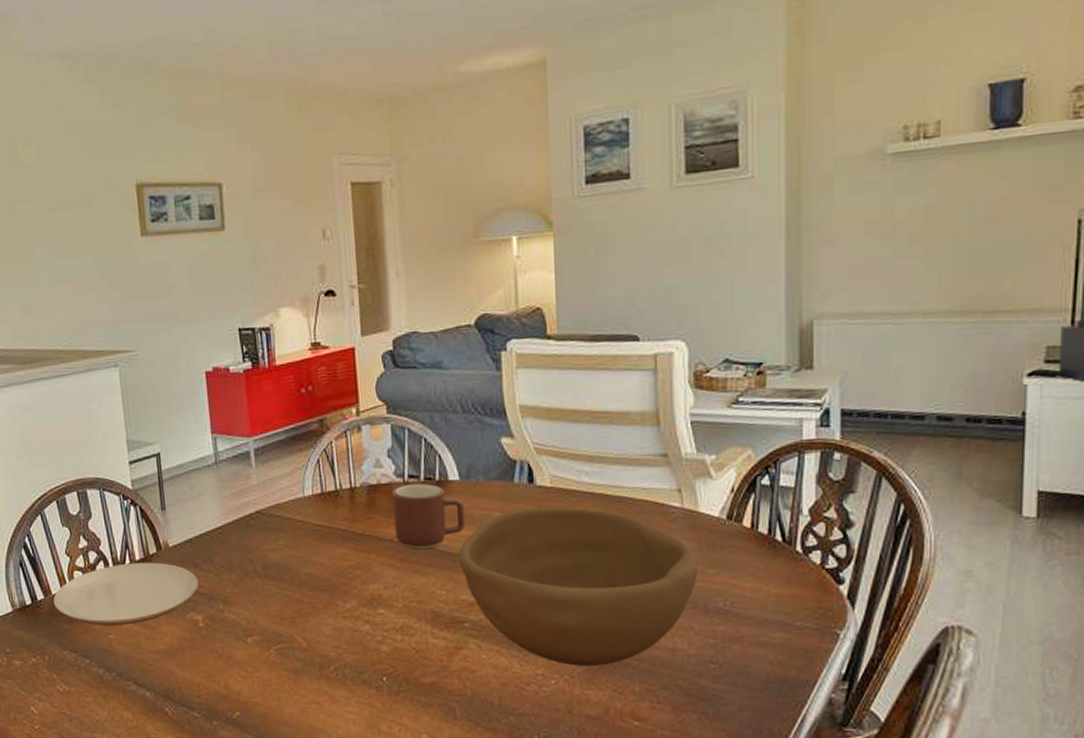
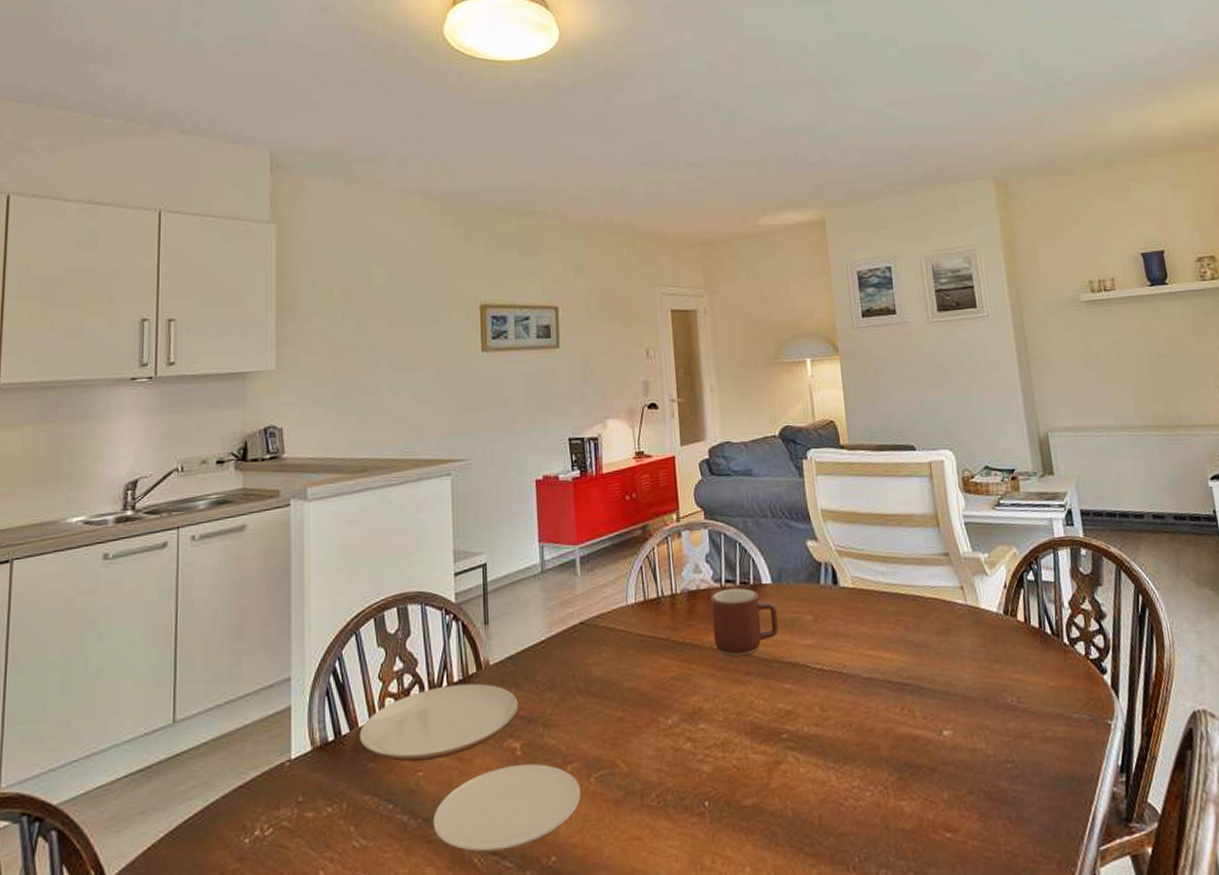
plate: none [125,634,262,704] -> present [433,763,582,854]
bowl: present [458,507,698,666] -> none [774,608,987,775]

